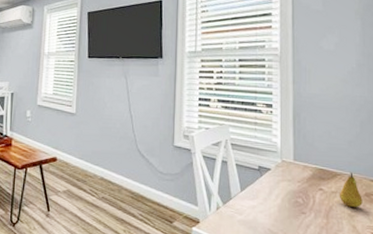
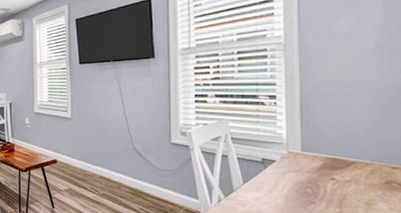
fruit: present [339,173,363,207] -> none [354,161,382,195]

